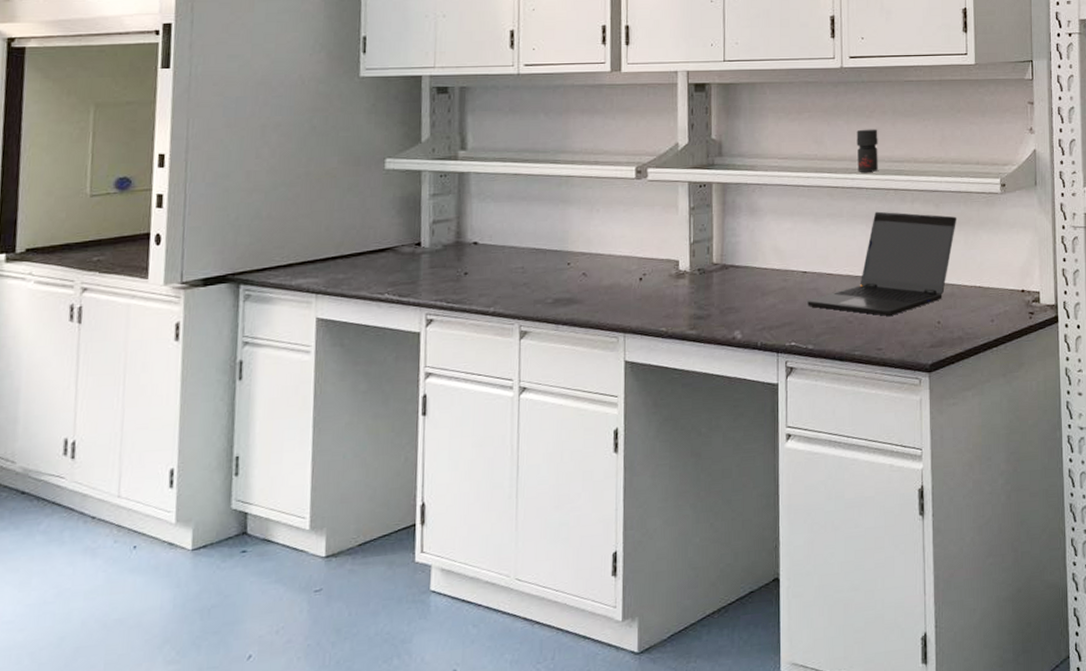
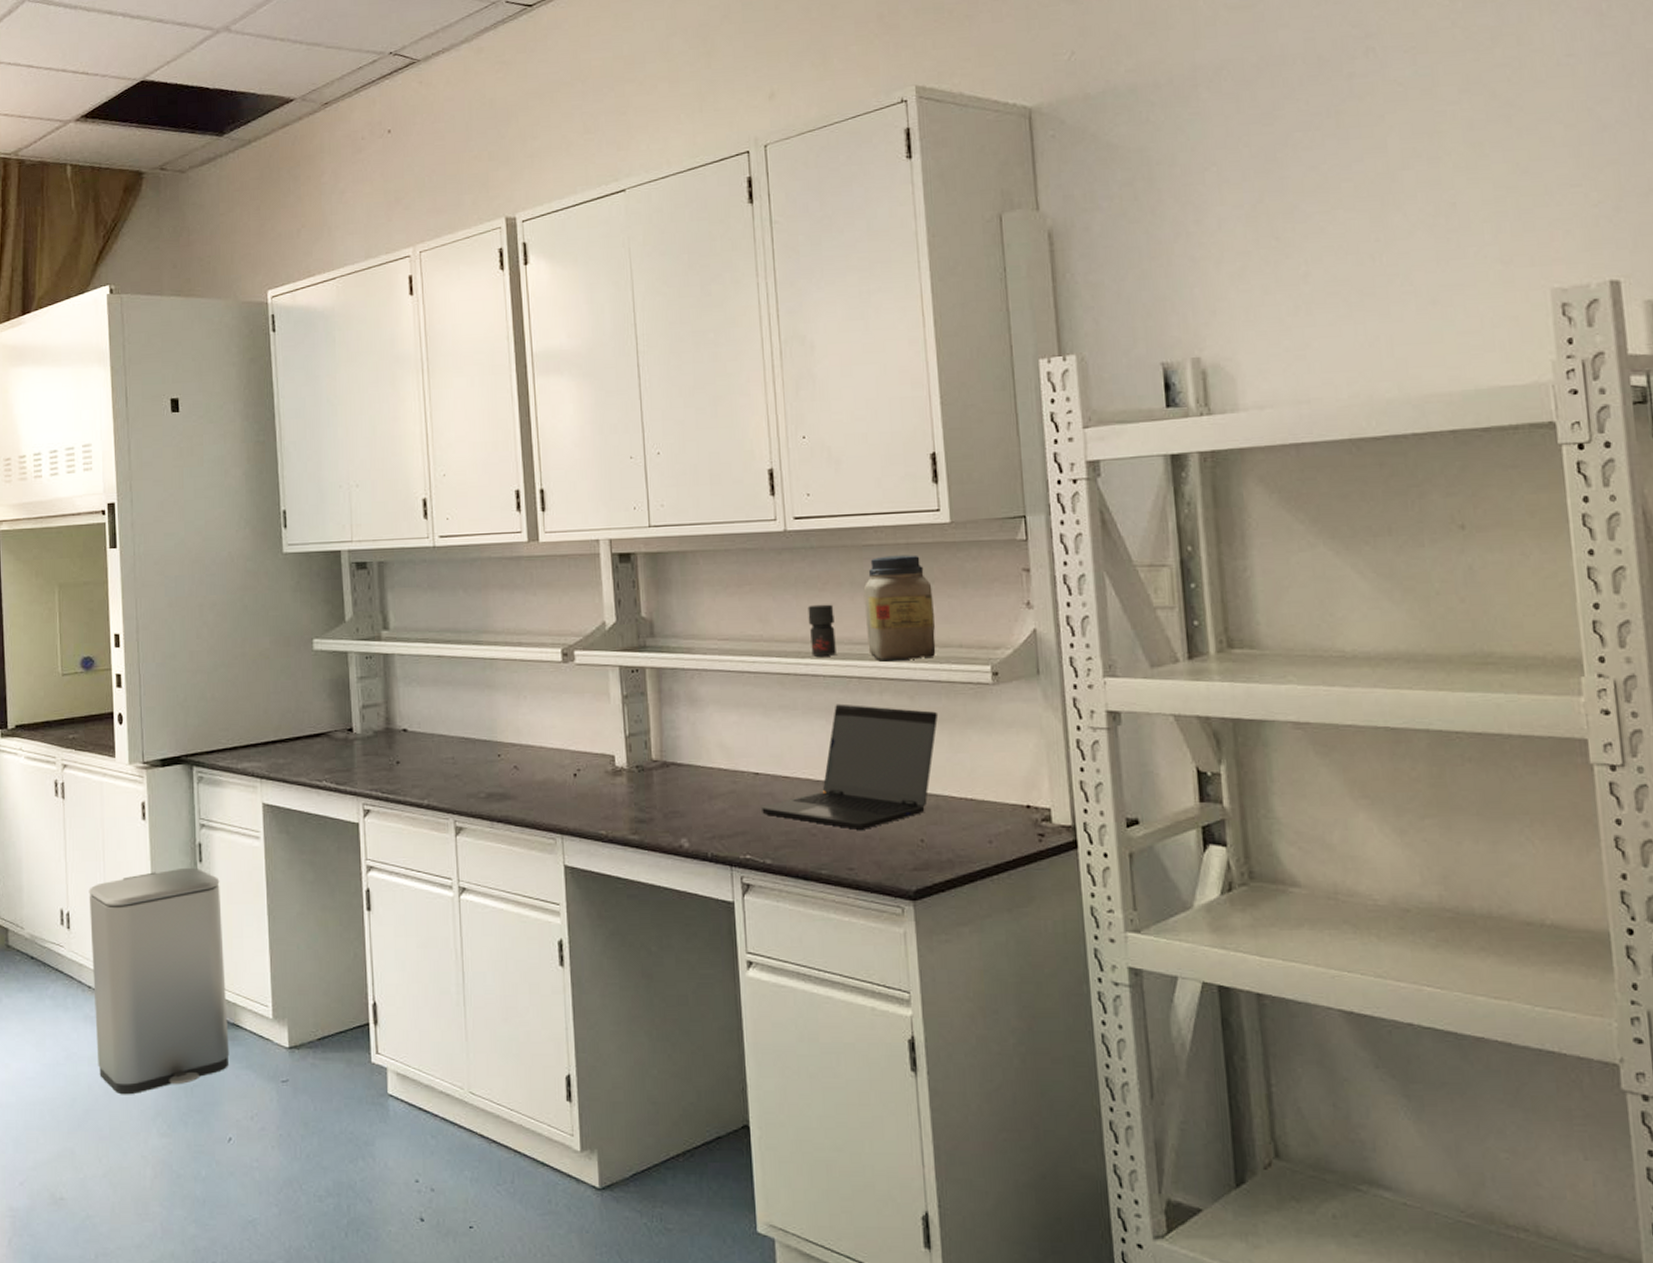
pedal bin: none [96,385,261,626] -> present [89,867,230,1094]
jar: none [903,89,958,176] -> present [863,555,936,662]

